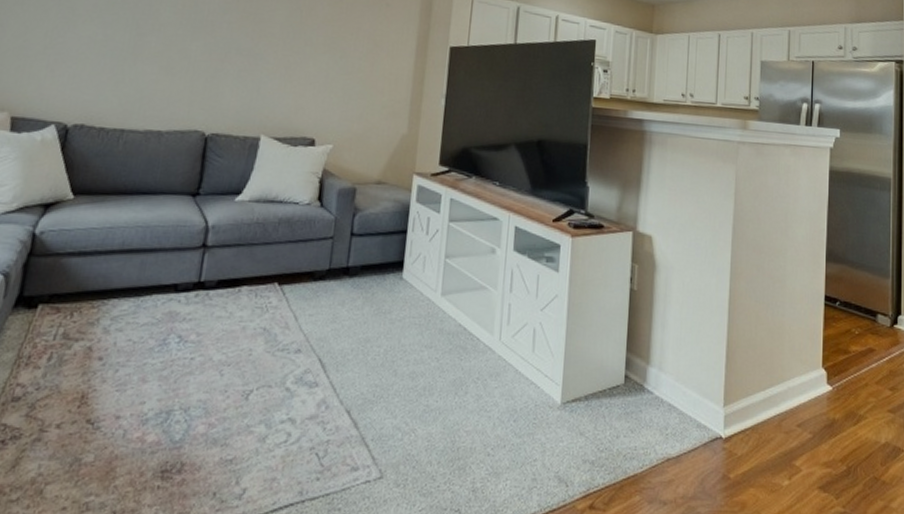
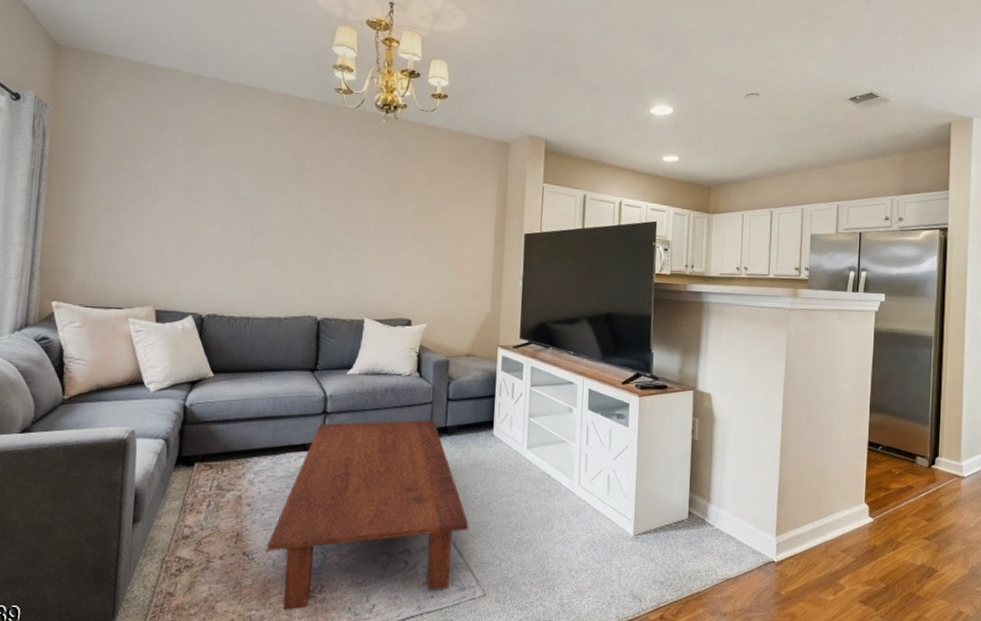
coffee table: none [117,257,368,495] -> present [266,419,469,610]

